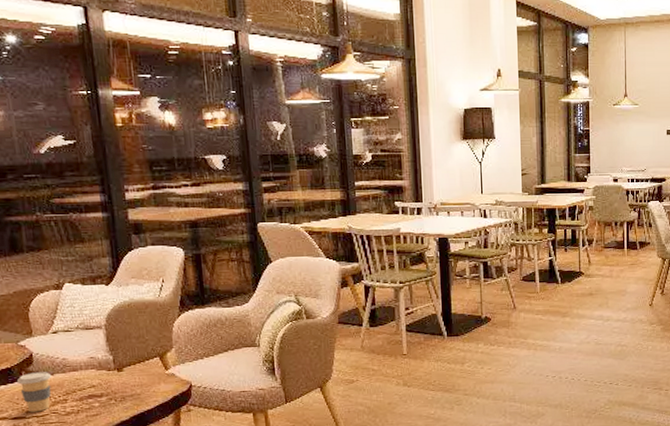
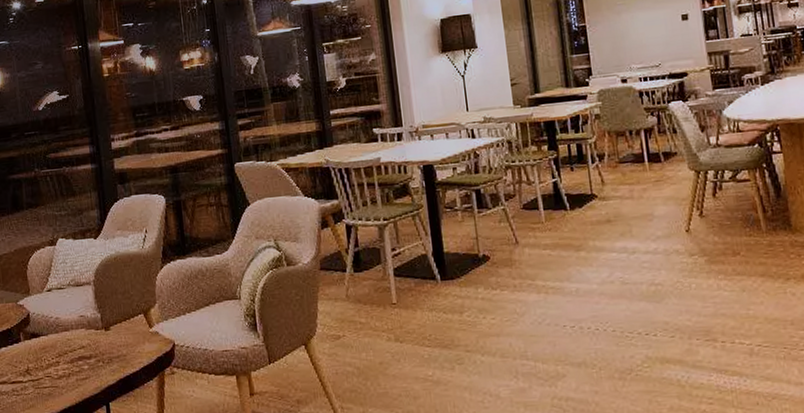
coffee cup: present [17,372,52,413] -> none [16,332,46,376]

